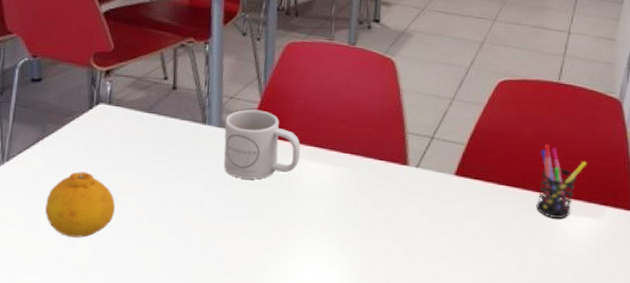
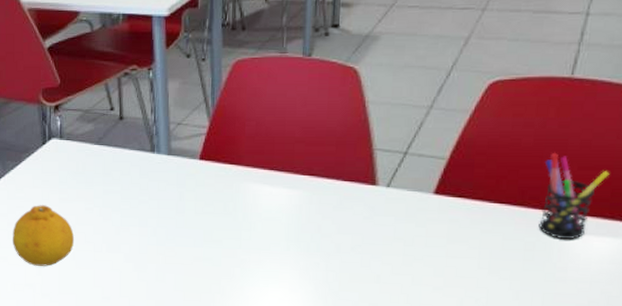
mug: present [223,109,301,180] -> none [173,134,255,207]

